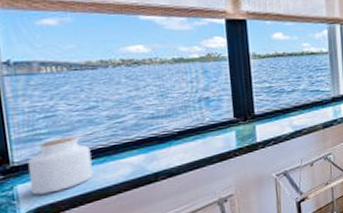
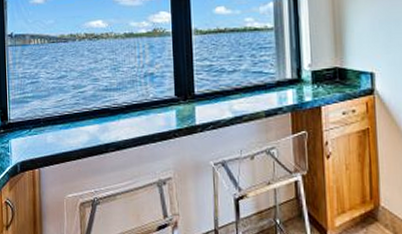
jar: present [28,136,93,195] -> none [19,102,61,150]

